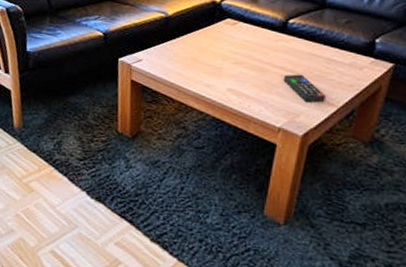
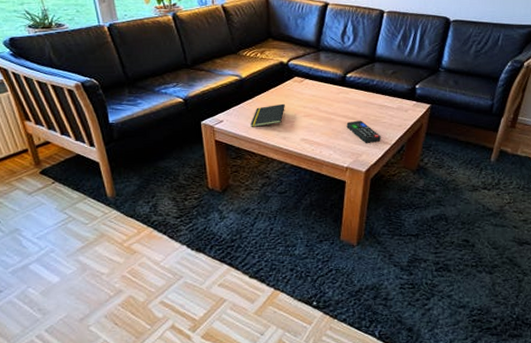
notepad: none [171,47,213,70] -> present [251,103,285,127]

